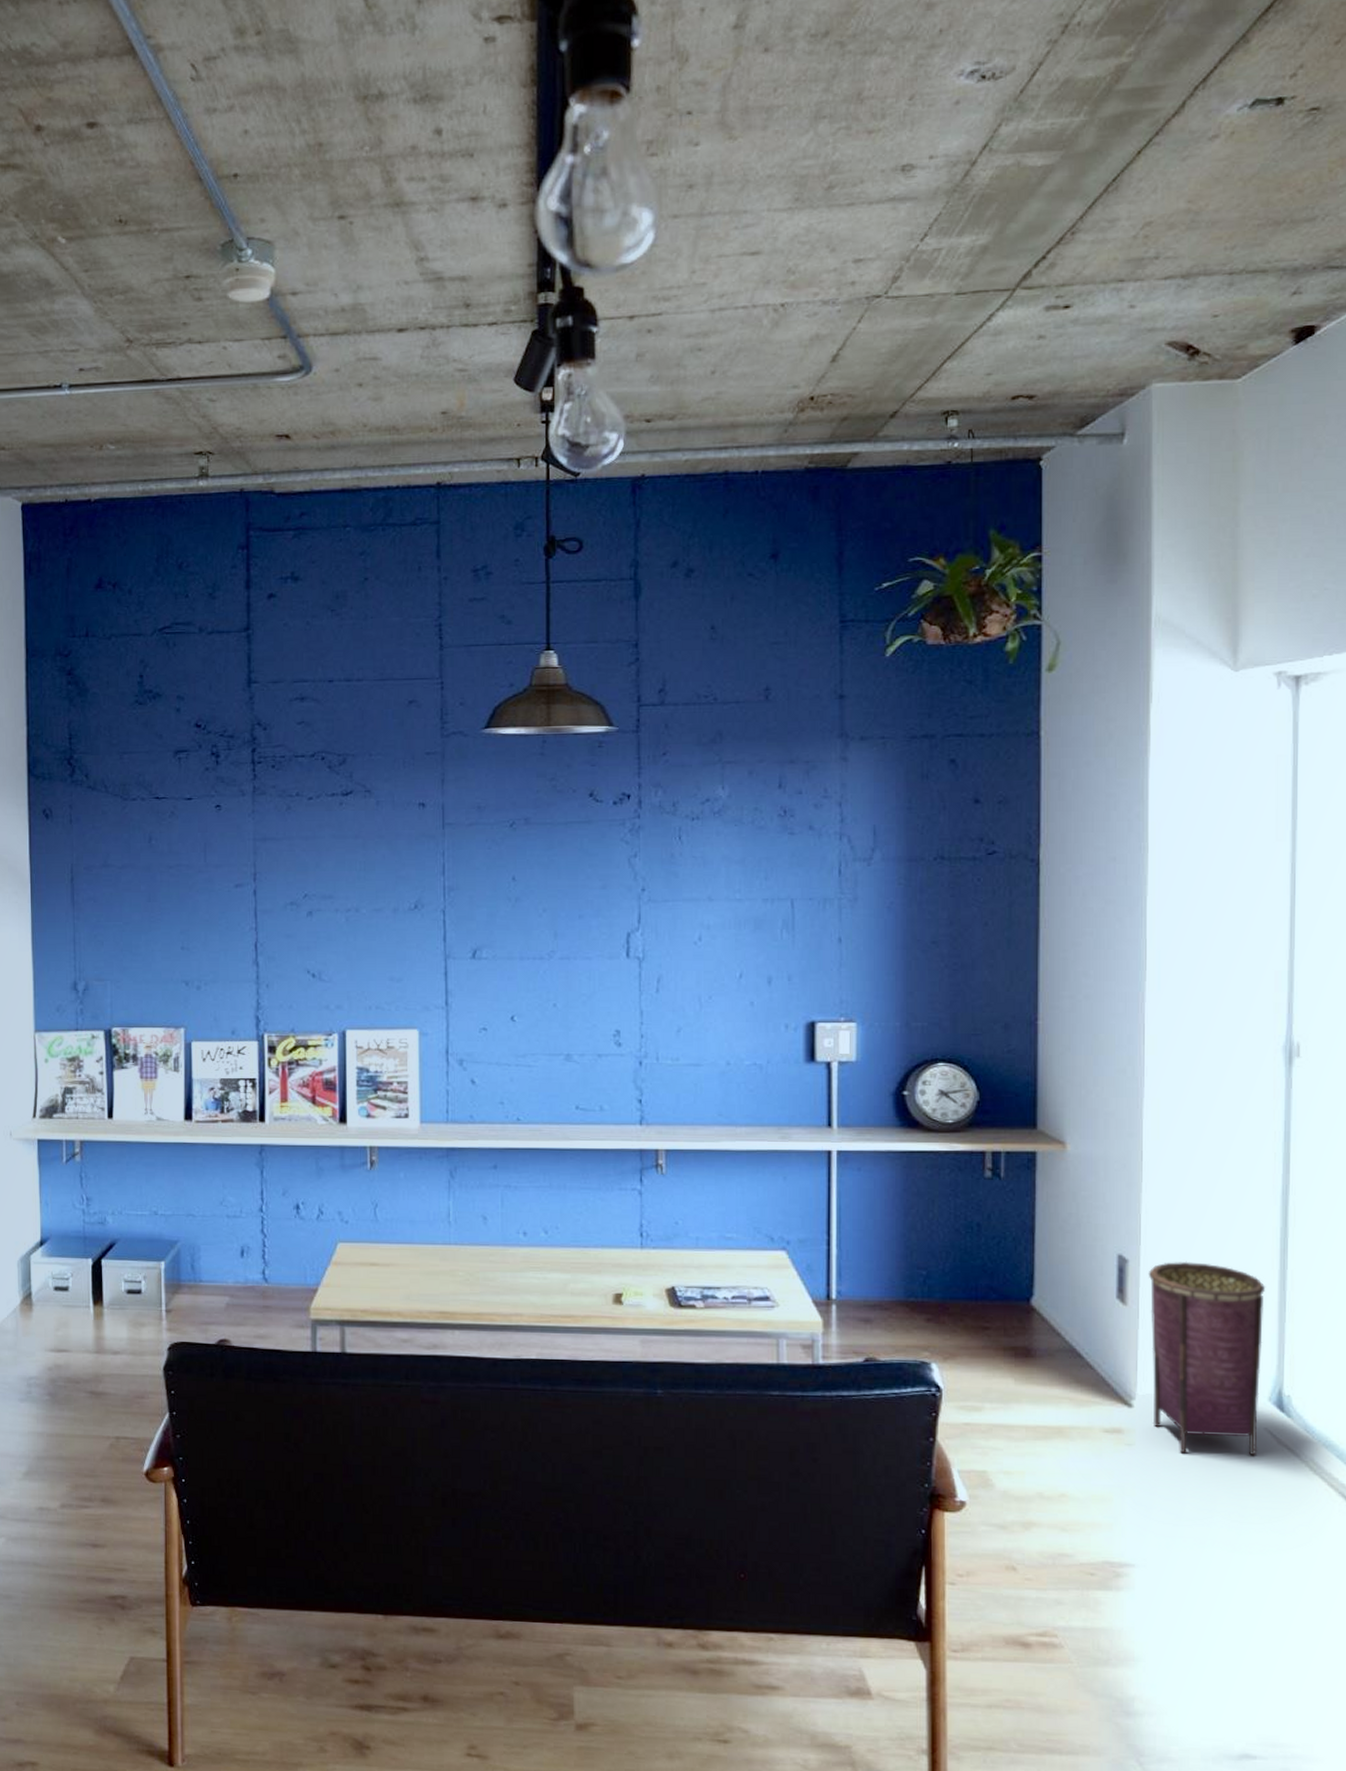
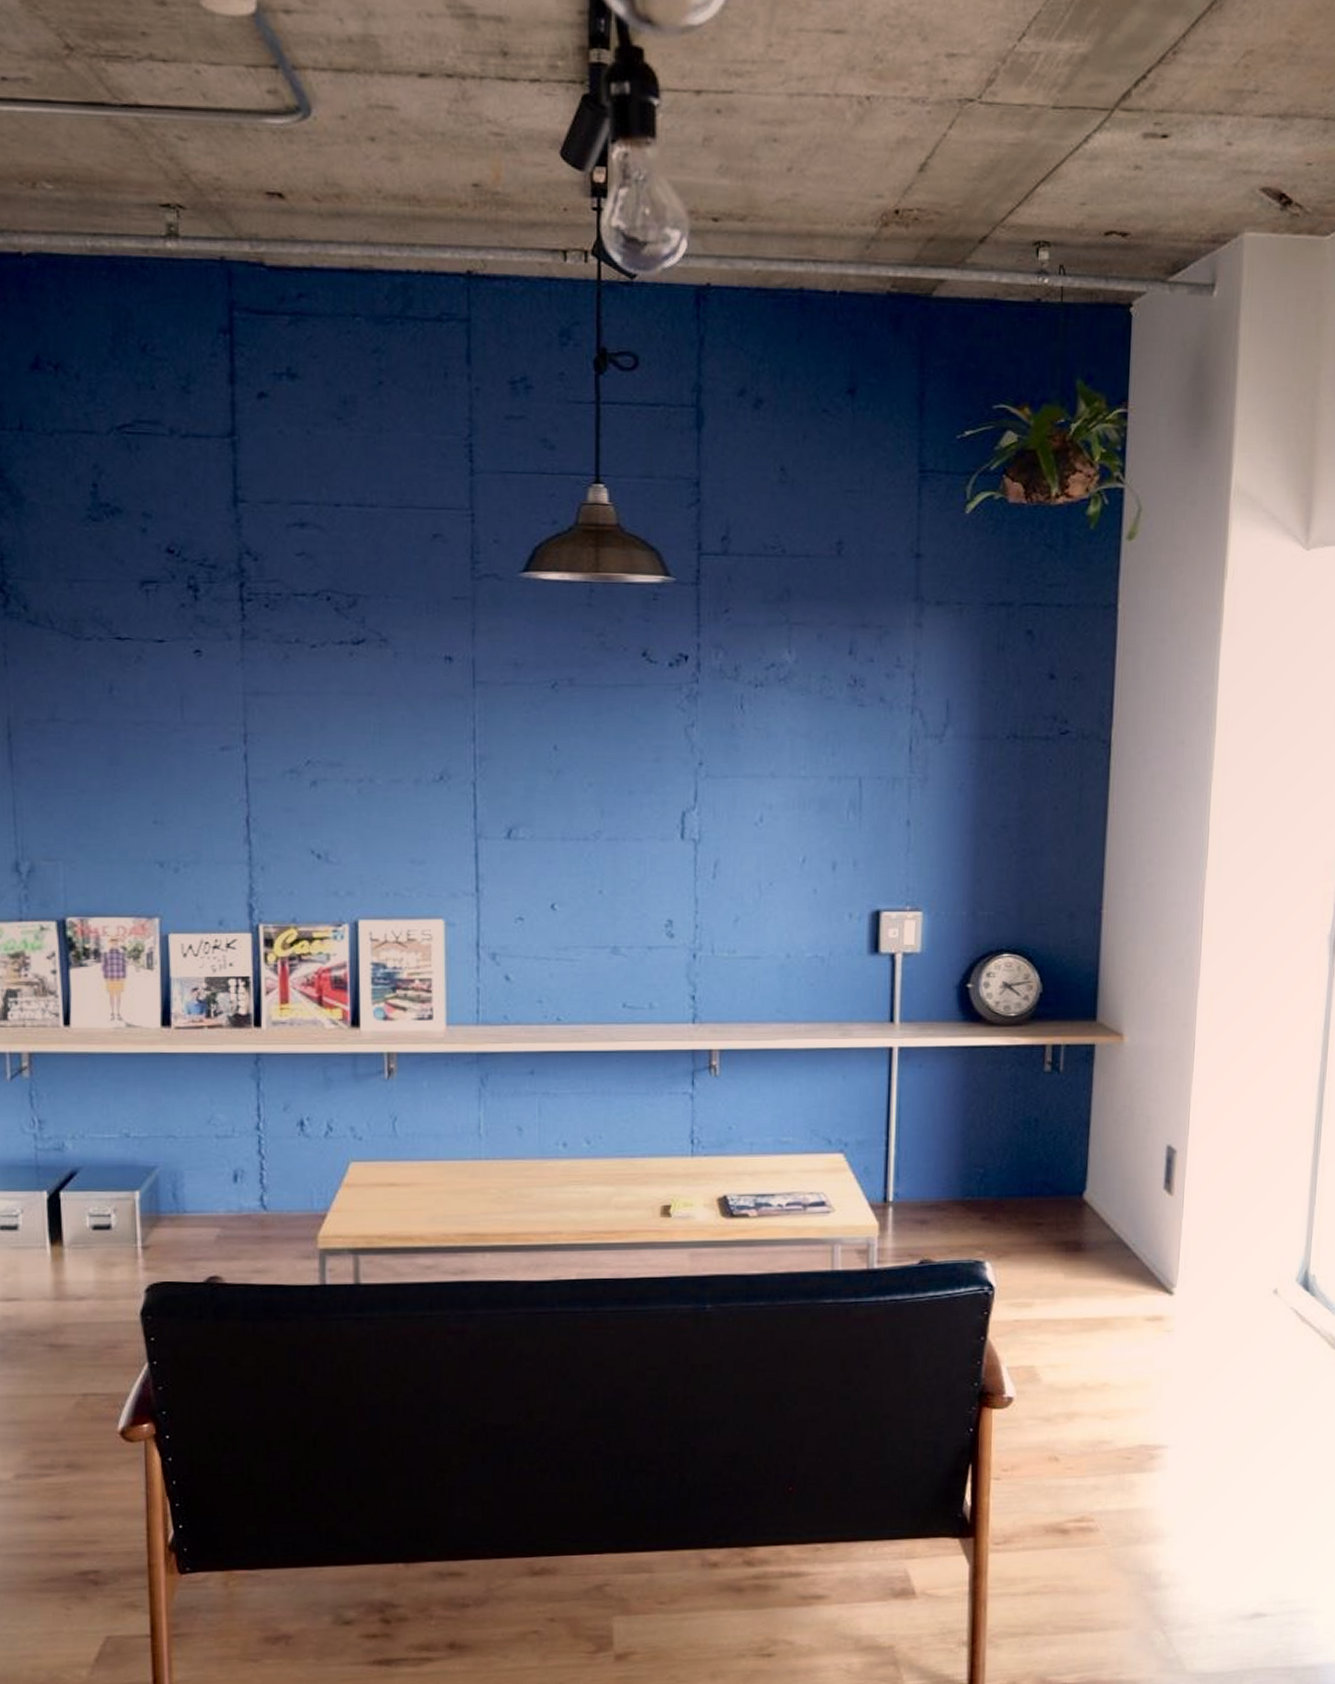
woven basket: present [1148,1261,1266,1456] -> none [1191,1149,1300,1337]

